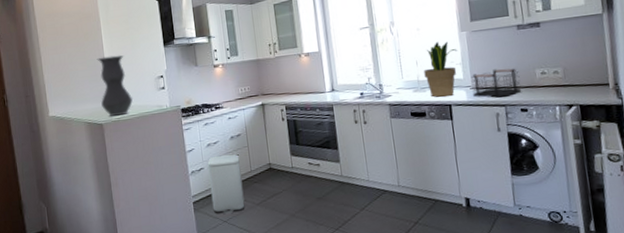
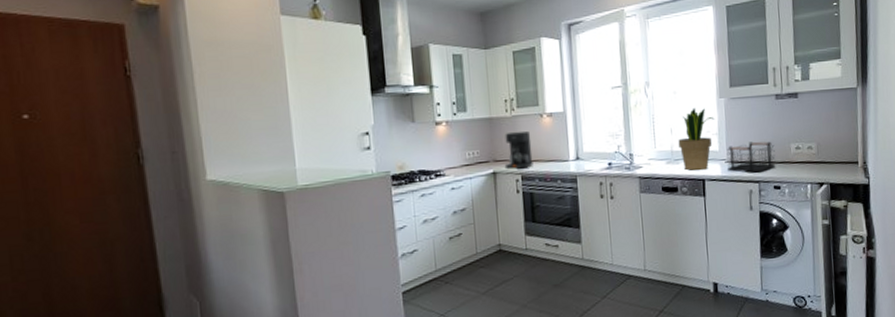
vase: present [97,55,134,116] -> none [278,102,328,182]
pedal bin: present [207,154,245,215] -> none [422,233,468,307]
coffee maker: none [270,68,295,102] -> present [504,130,533,170]

